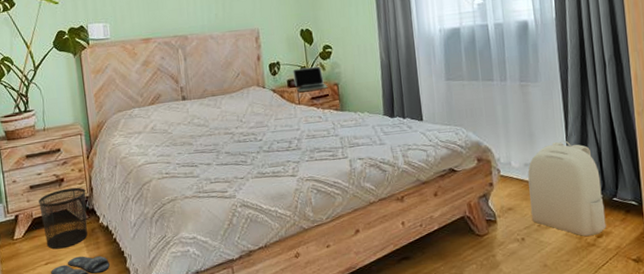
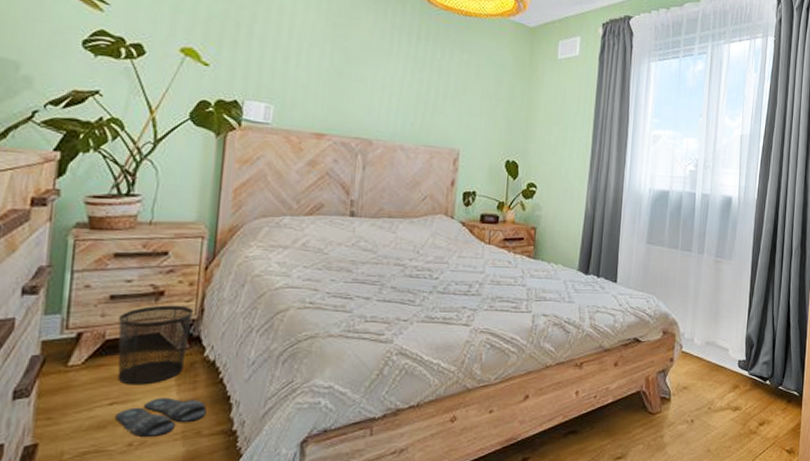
laptop: present [293,66,328,93] -> none [488,203,525,232]
backpack: present [527,140,607,236] -> none [704,323,771,423]

